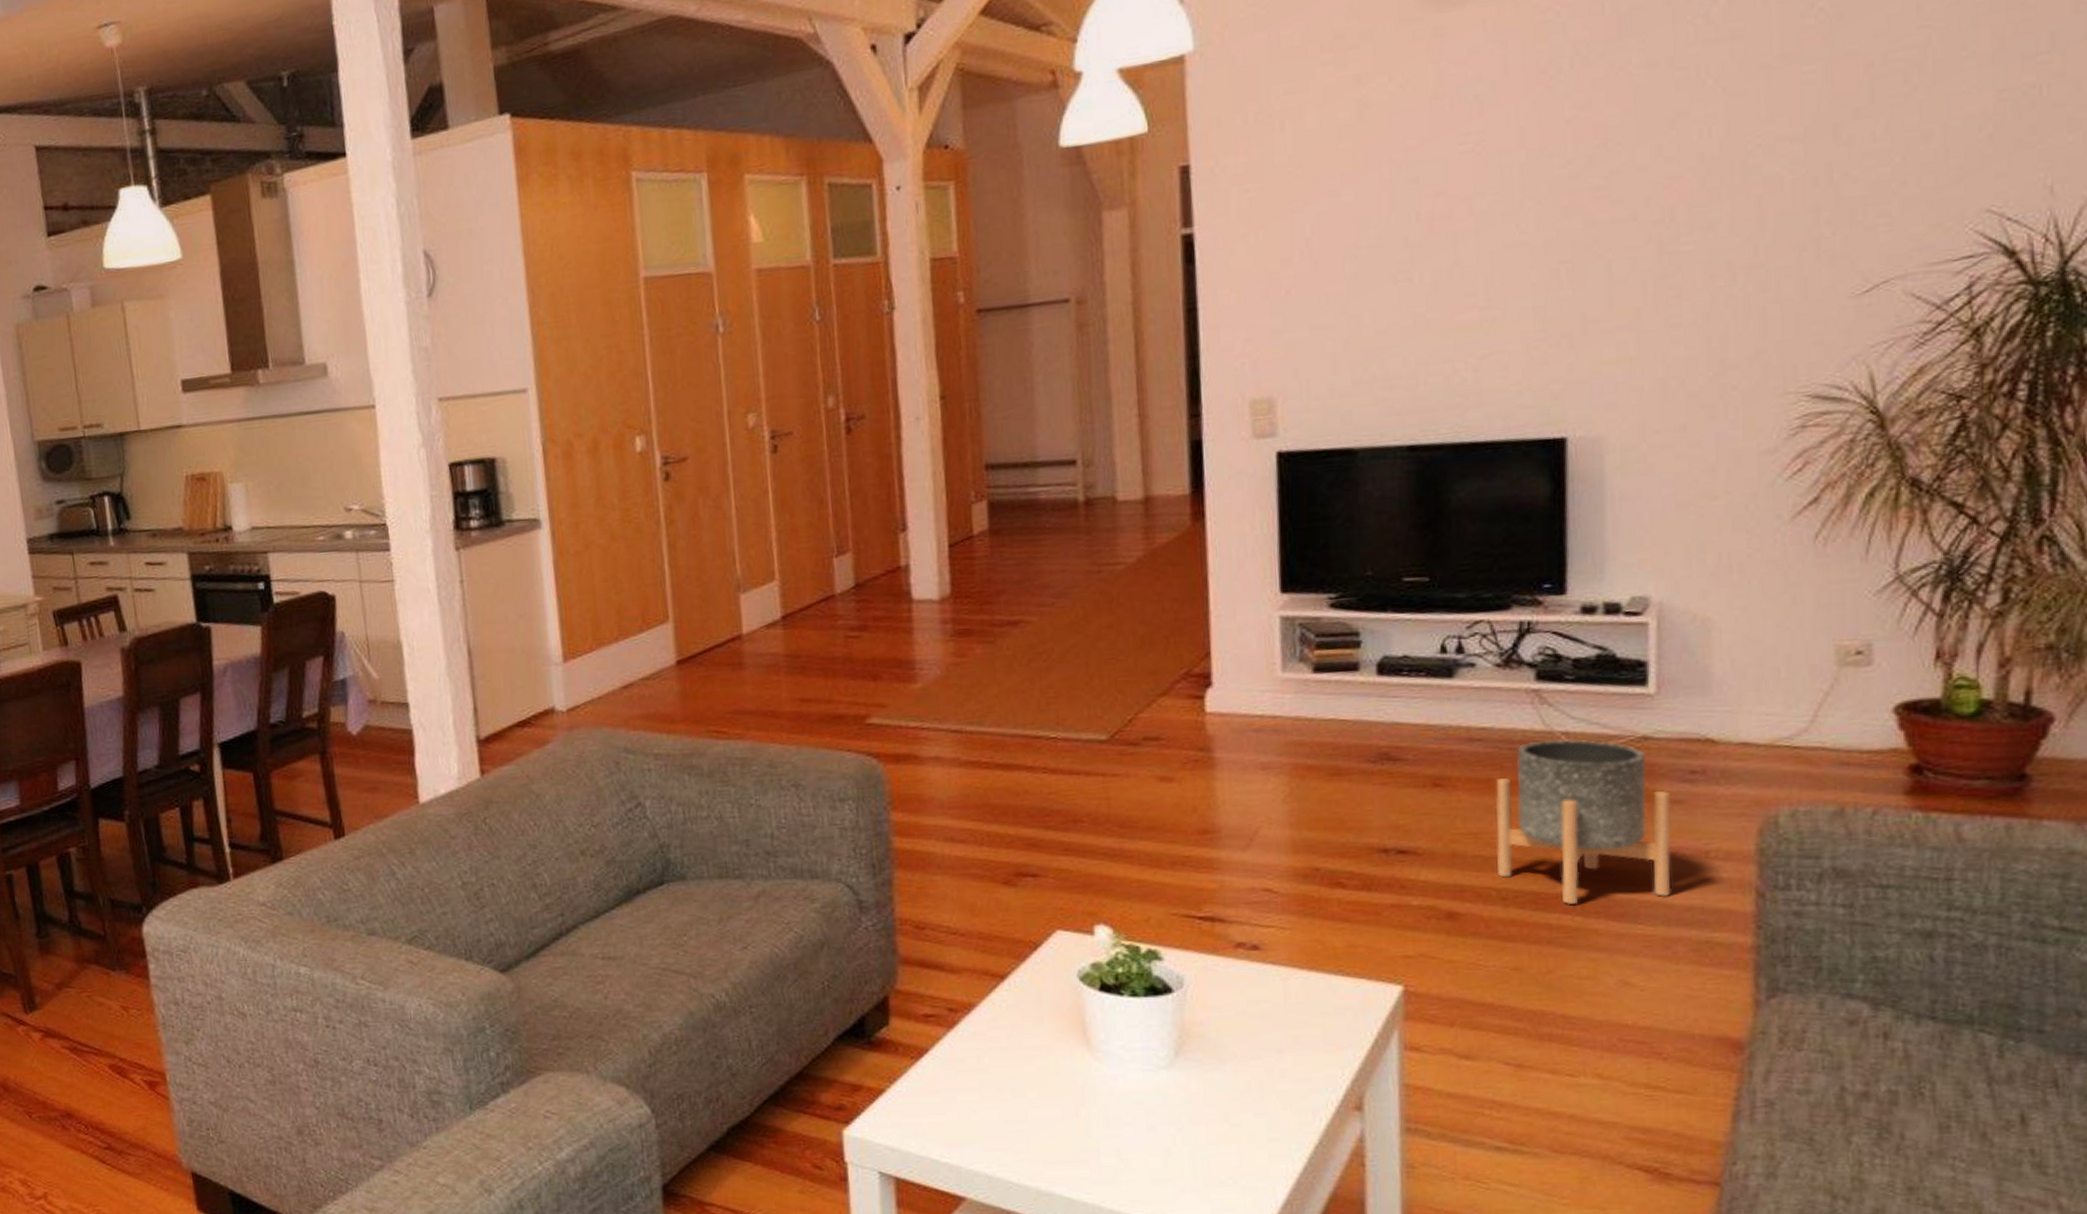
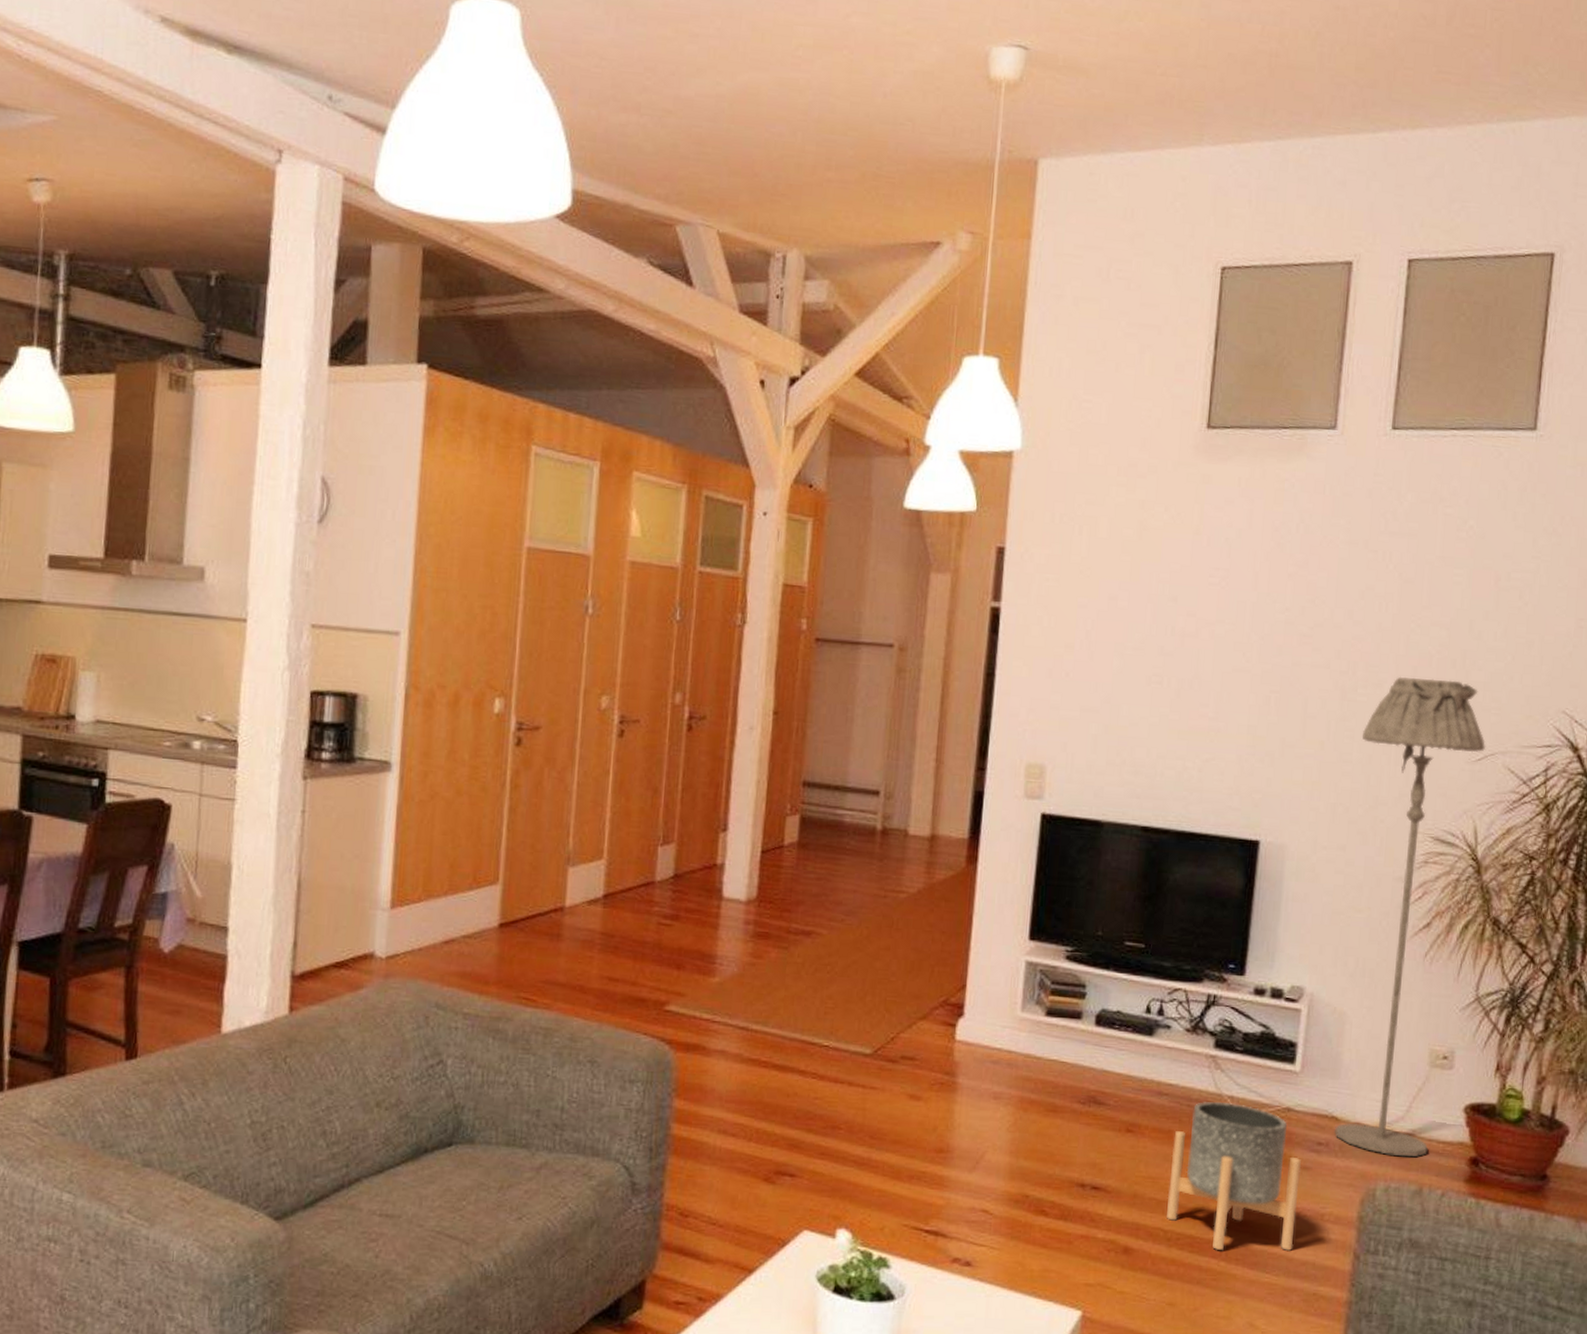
floor lamp: none [1693,201,1876,776] -> present [1335,676,1486,1157]

